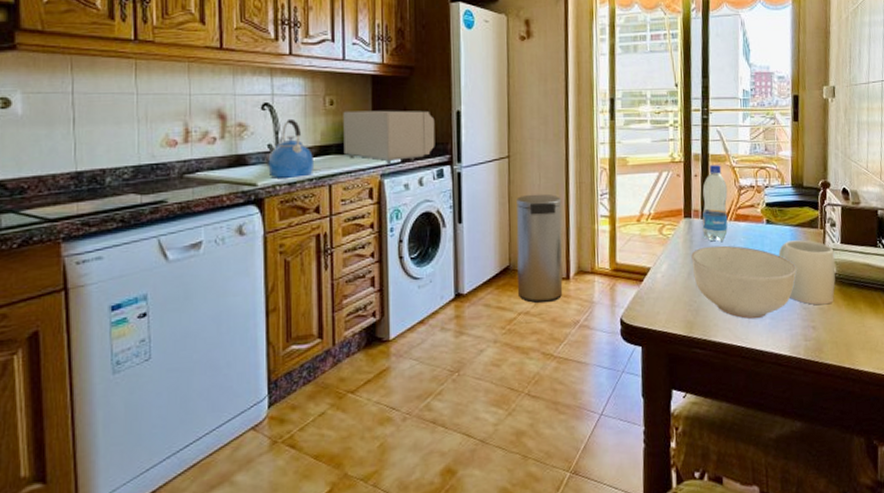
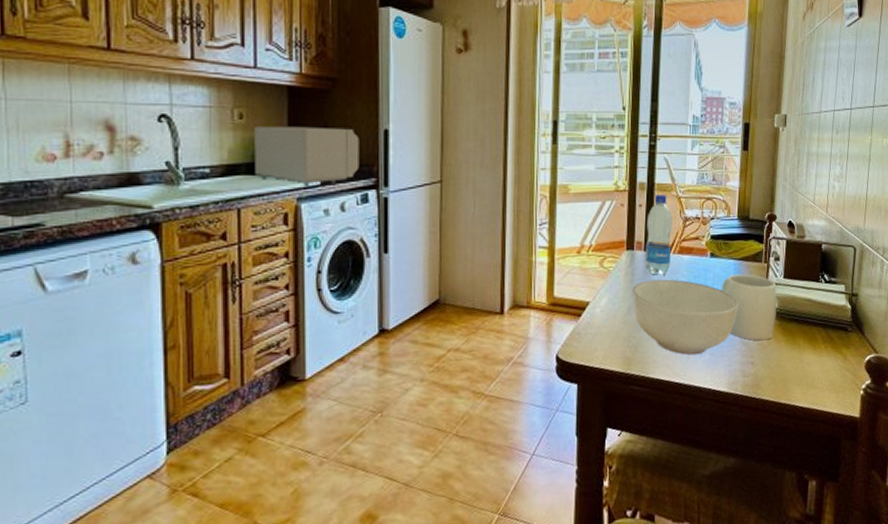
kettle: present [268,118,315,178] -> none [166,133,221,200]
pedal bin: present [516,194,563,303] -> none [447,222,498,339]

